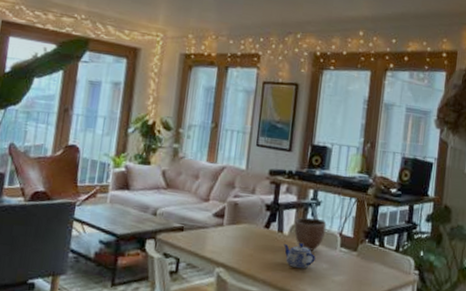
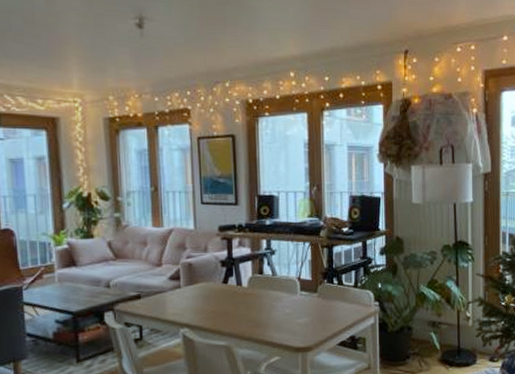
teapot: present [283,243,315,269] -> none [244,293,278,318]
decorative bowl: present [294,217,327,251] -> none [253,267,284,299]

